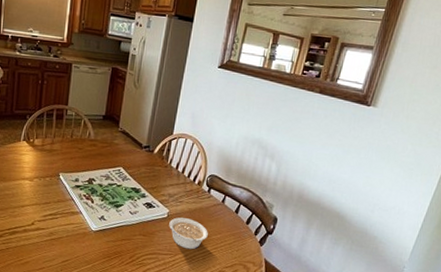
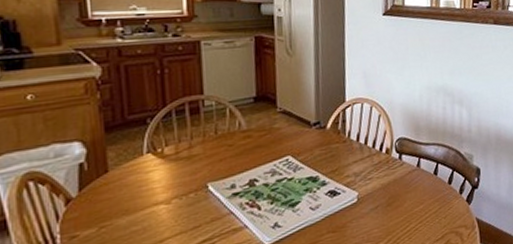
legume: present [169,217,208,250] -> none [361,195,409,233]

